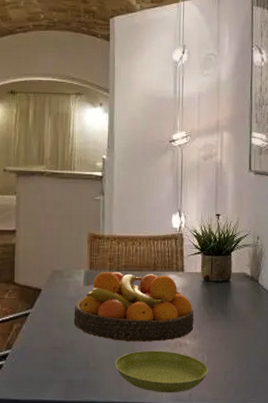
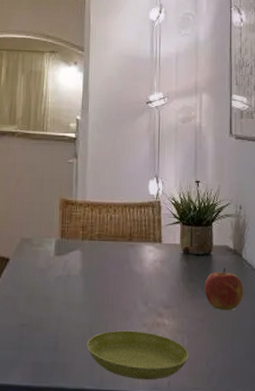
fruit bowl: present [74,271,194,342] -> none [43,240,173,321]
apple: none [223,293,260,331] -> present [204,268,244,311]

